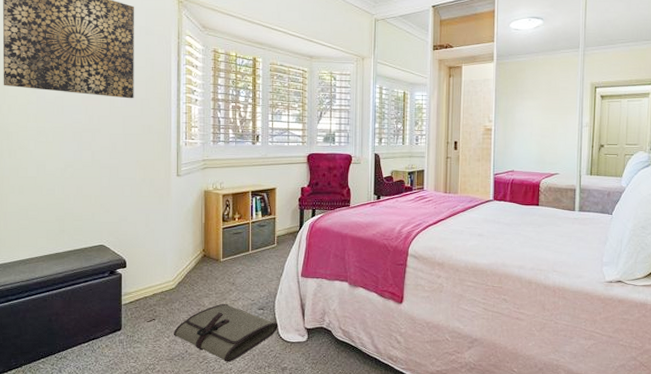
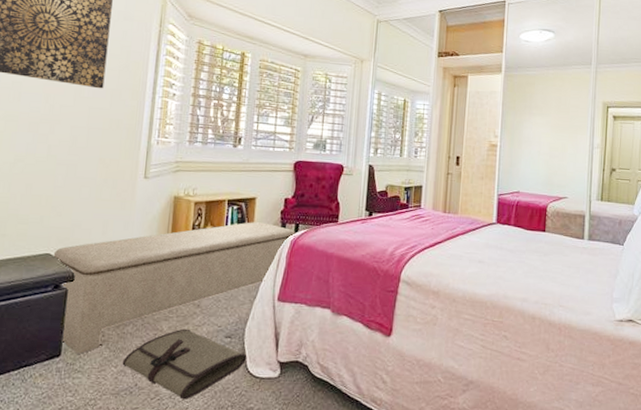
bench: none [106,209,313,328] -> present [53,222,295,354]

